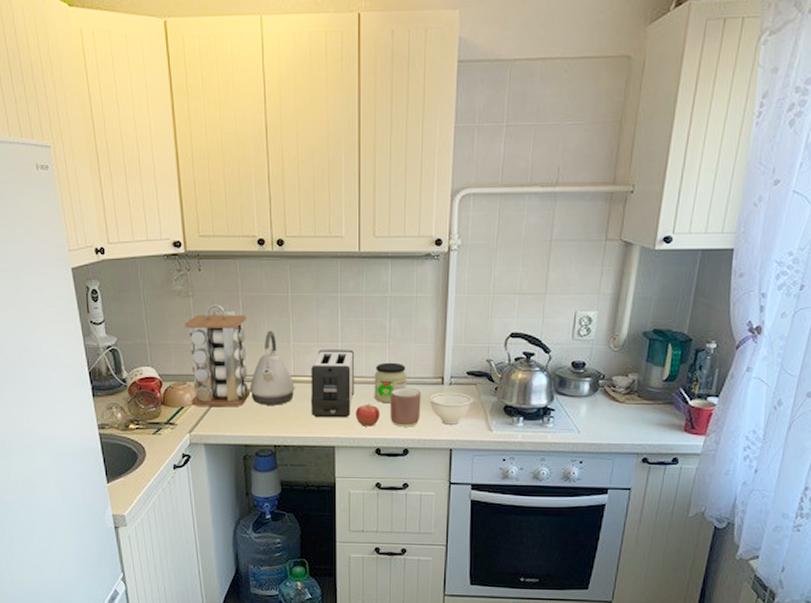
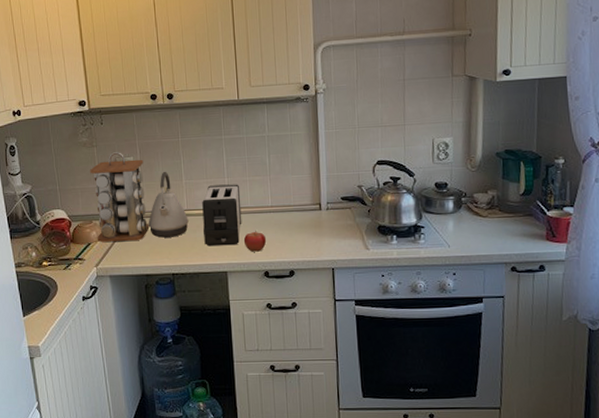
jar: present [374,362,407,404] -> none [258,193,288,230]
mug: present [389,387,421,427] -> none [273,214,303,251]
bowl: present [429,392,474,425] -> none [309,216,350,246]

